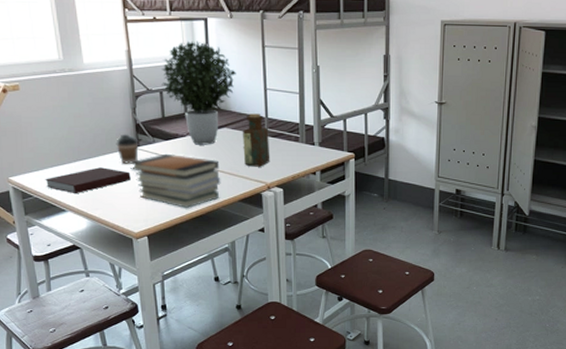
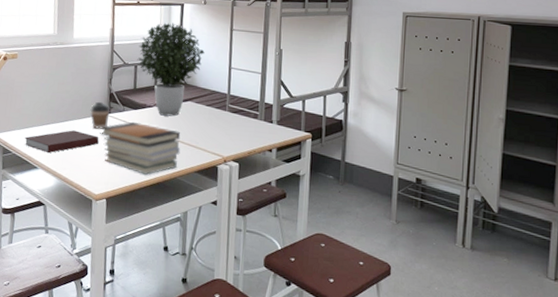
bottle: present [243,113,270,167] -> none [204,89,230,141]

